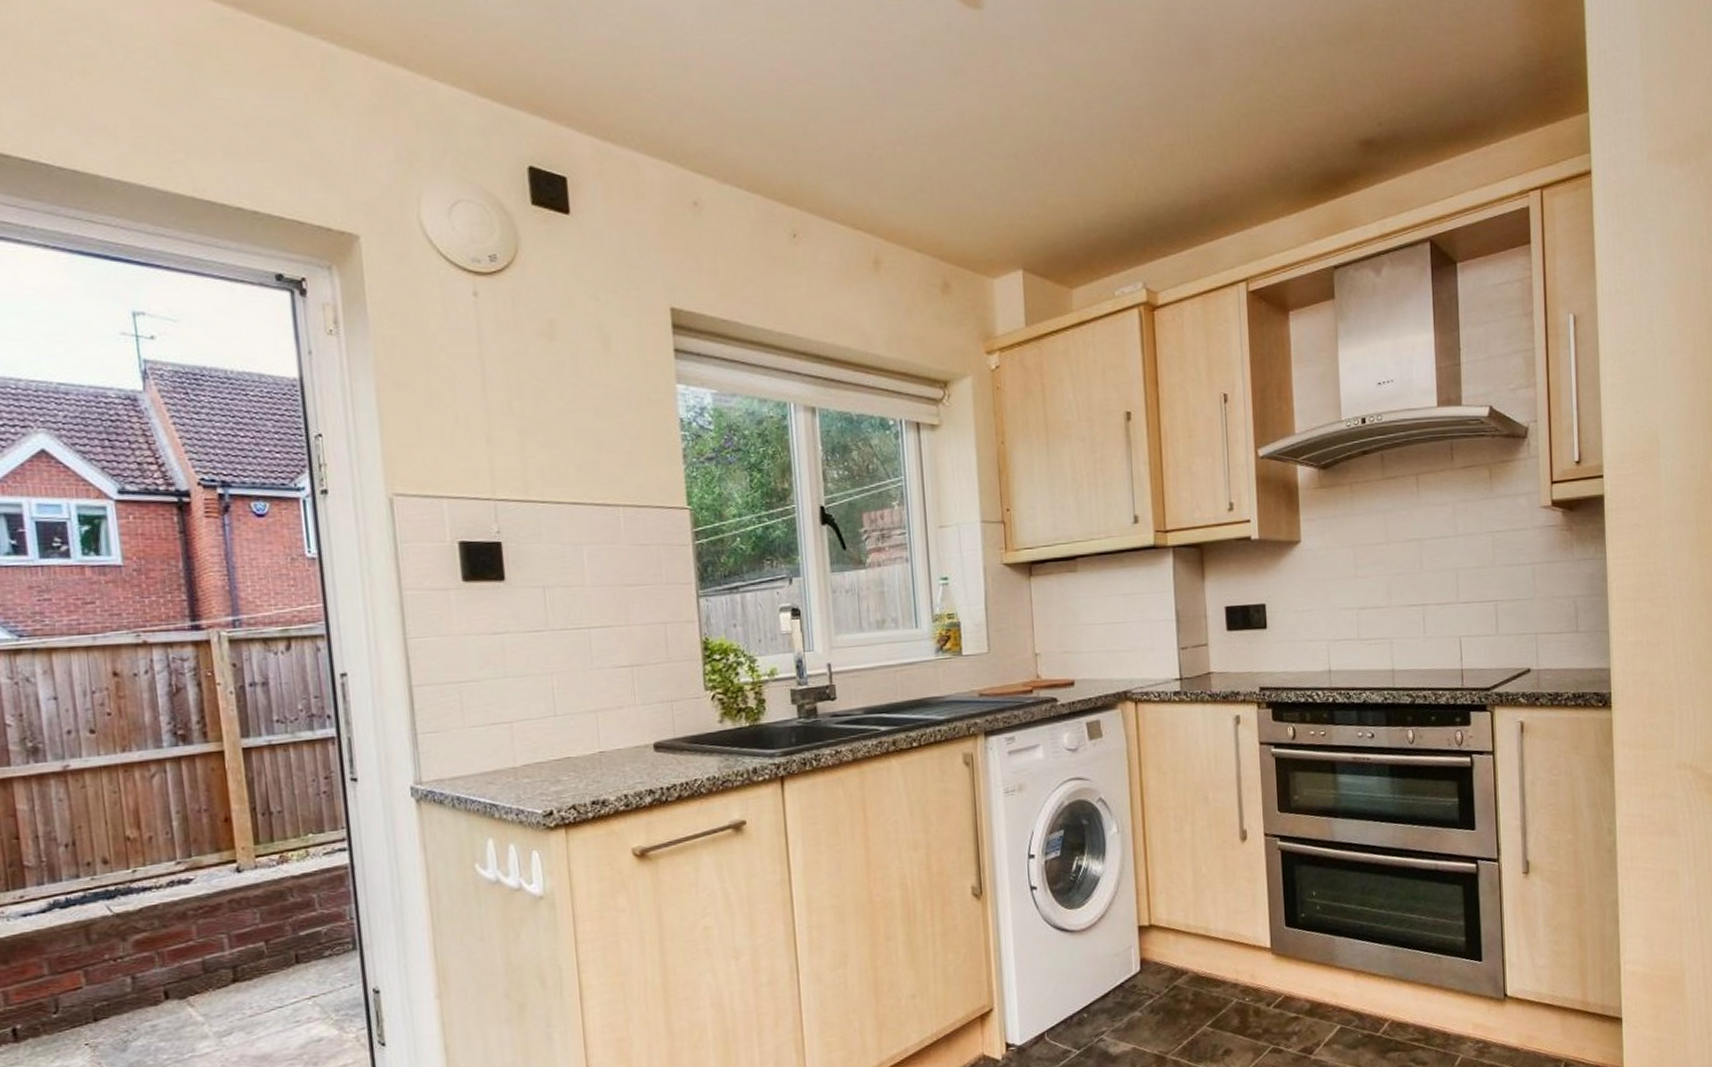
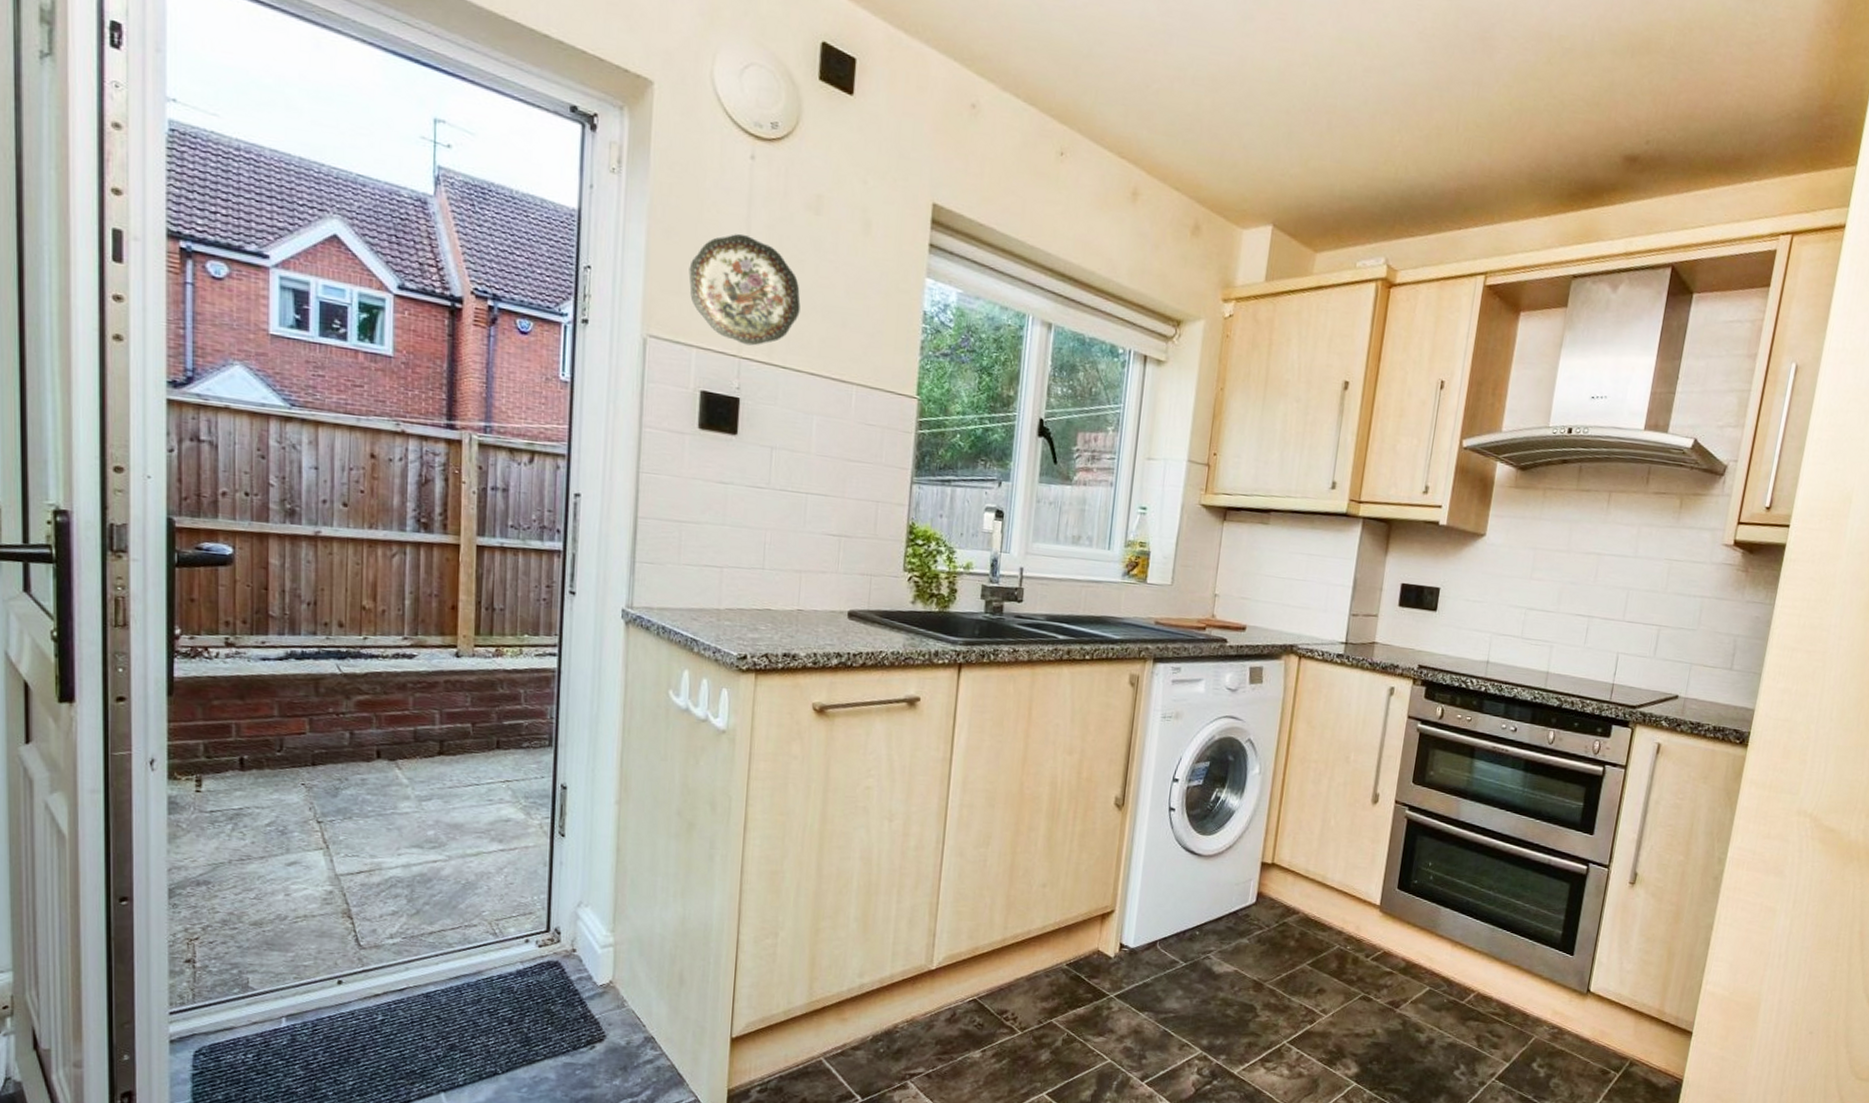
decorative plate: none [426,373,551,486] -> present [688,233,801,346]

